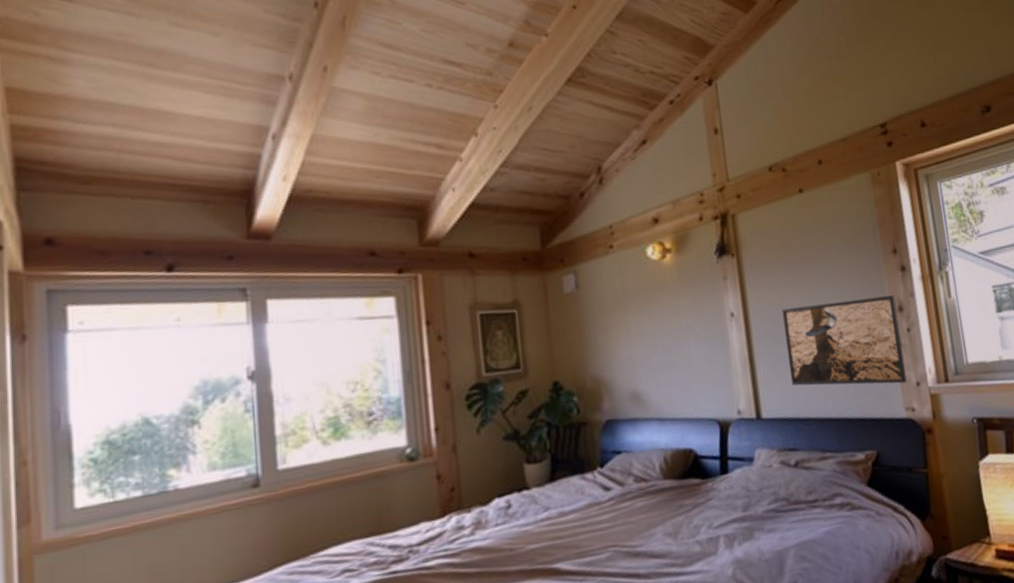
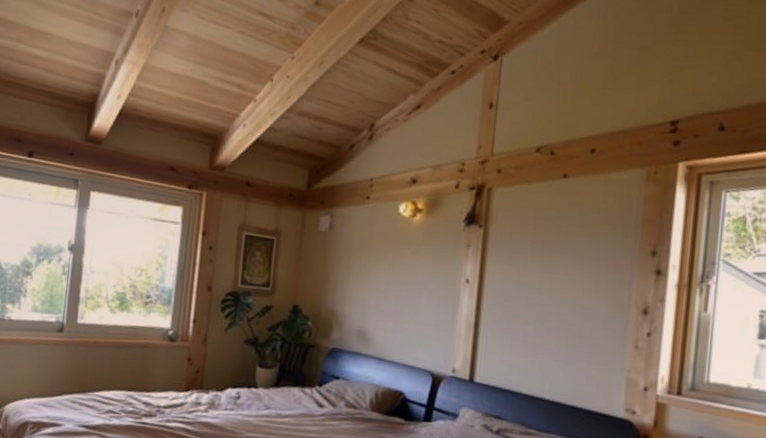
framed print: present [781,295,907,386] -> none [512,286,642,385]

